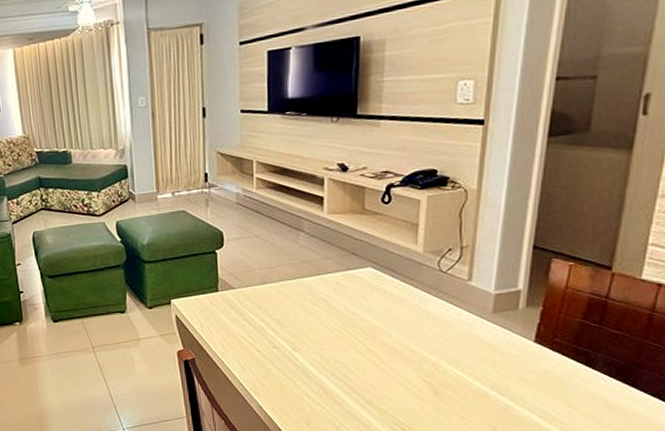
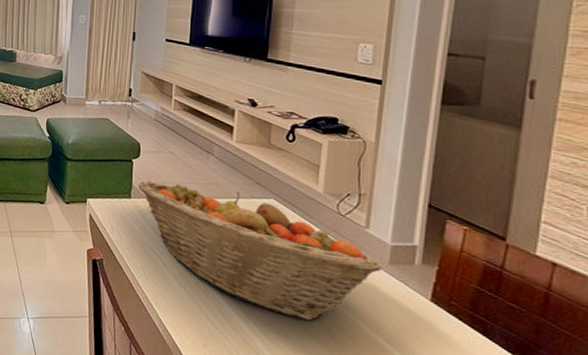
fruit basket: none [224,265,486,382] -> present [137,181,383,321]

